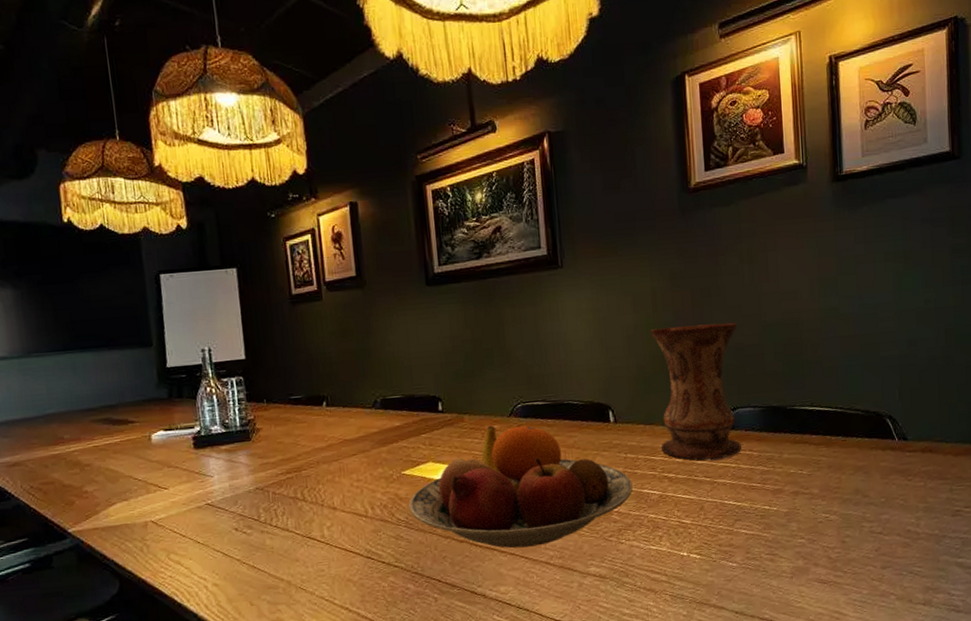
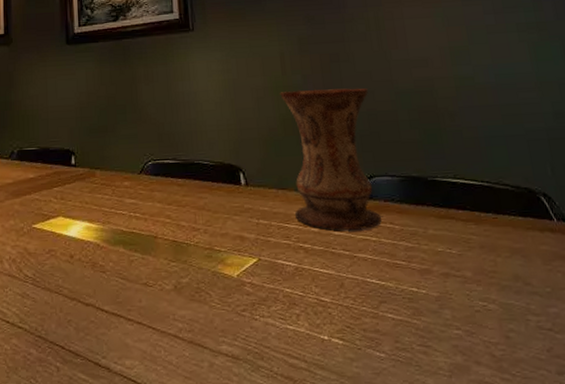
fruit bowl: present [409,424,633,548] -> none [37,182,266,317]

